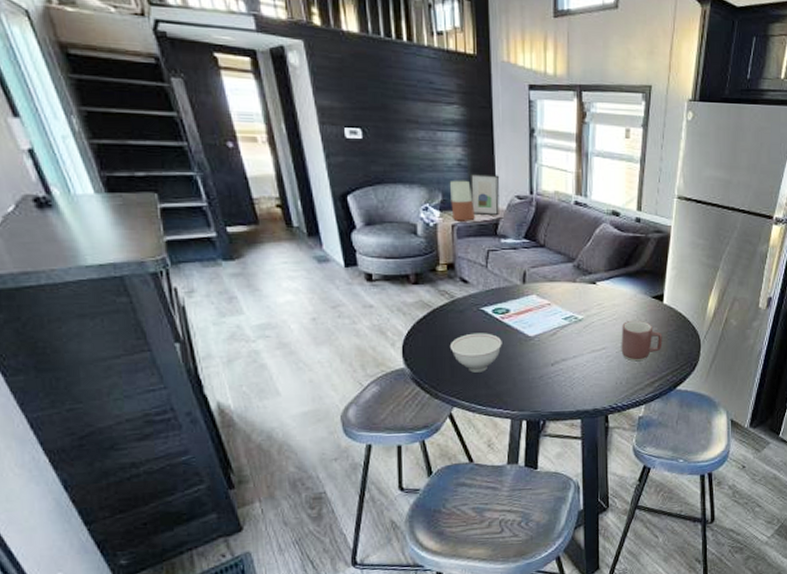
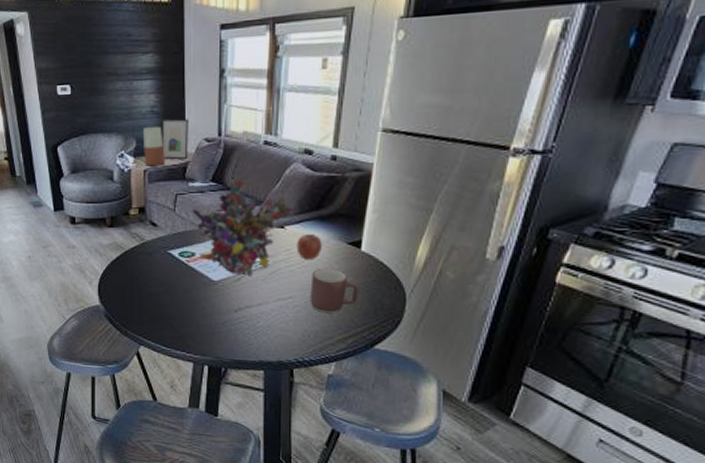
bowl: present [449,333,502,373] -> none [139,275,187,314]
flower arrangement: none [506,235,606,330] -> present [193,177,296,276]
fruit: none [607,288,630,312] -> present [296,233,322,259]

